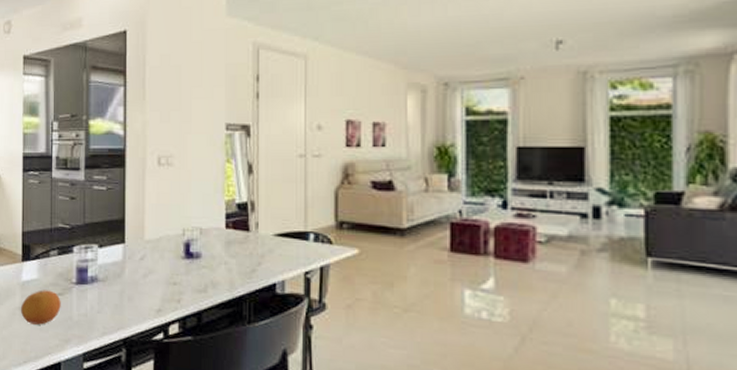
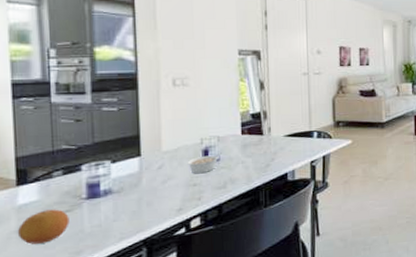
legume: none [167,248,205,271] -> present [186,152,223,174]

